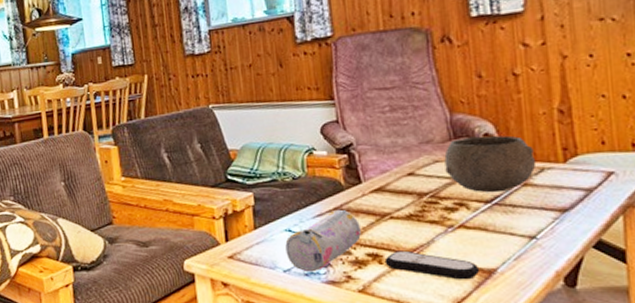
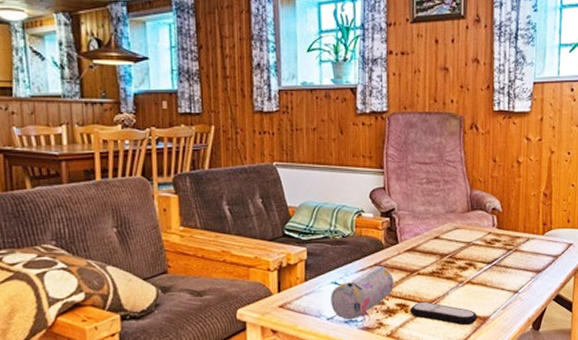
bowl: present [444,135,537,193] -> none [462,210,525,256]

